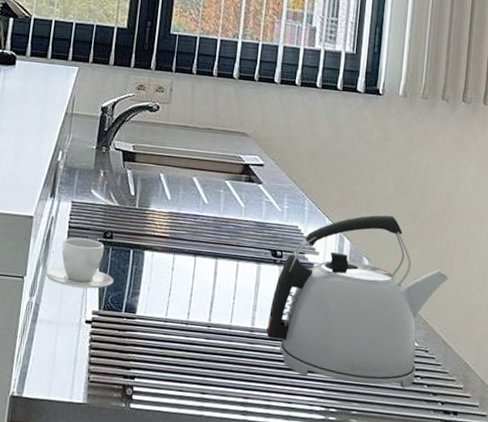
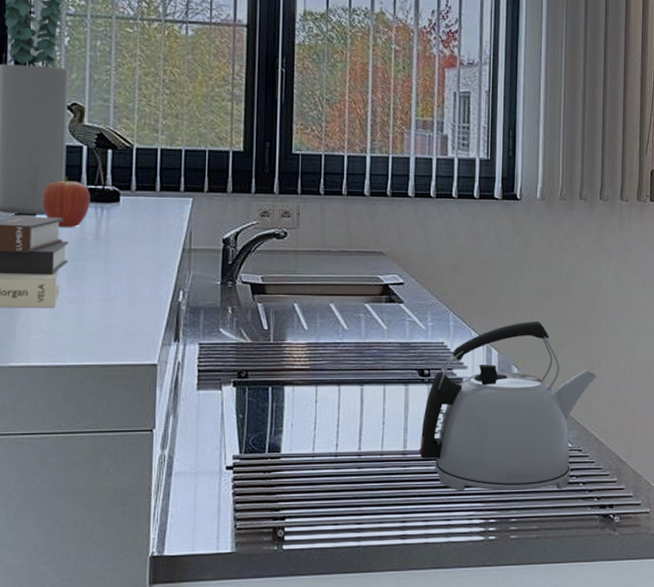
teacup: present [45,237,114,289] -> none [177,381,254,433]

